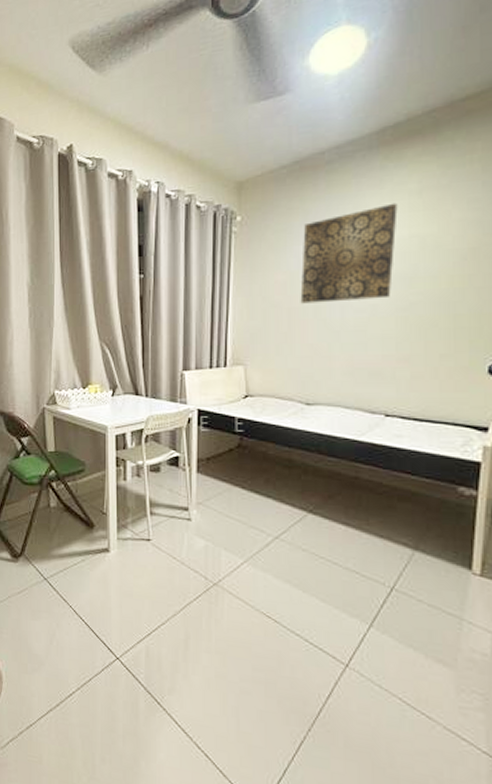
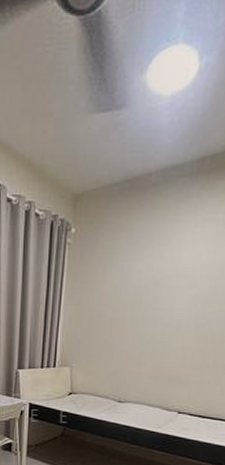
wall art: present [300,203,398,304] -> none [120,230,207,316]

